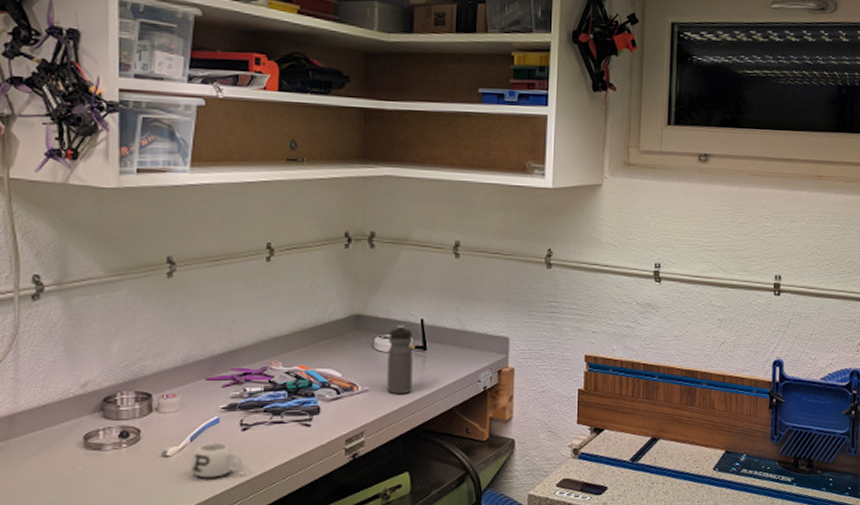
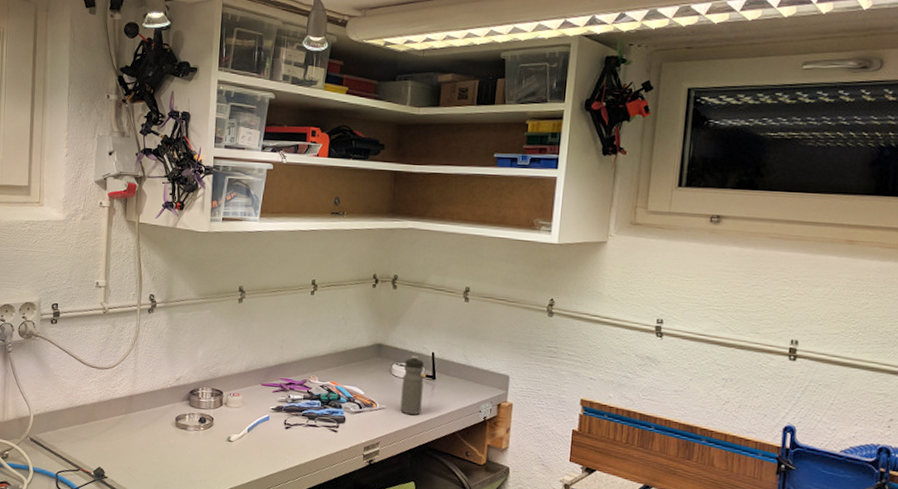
mug: present [190,442,242,478] -> none [246,434,284,463]

